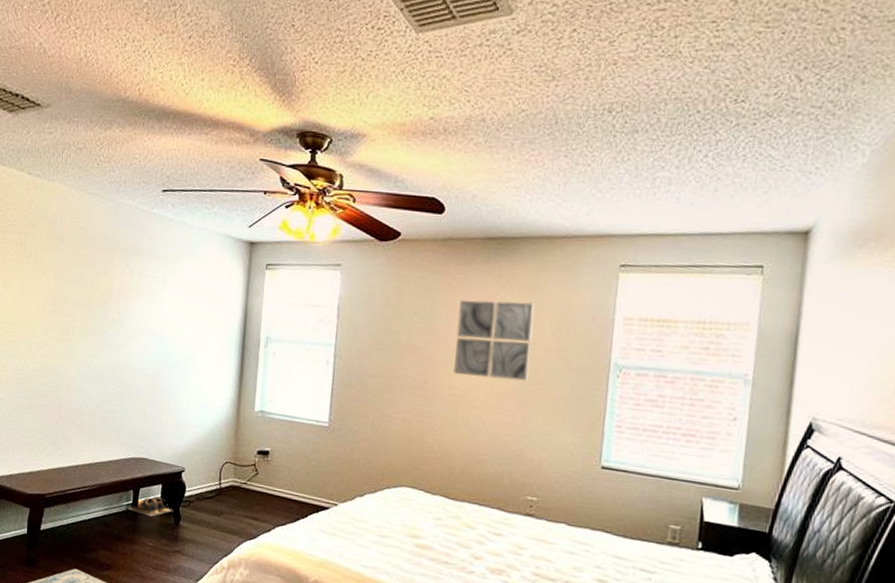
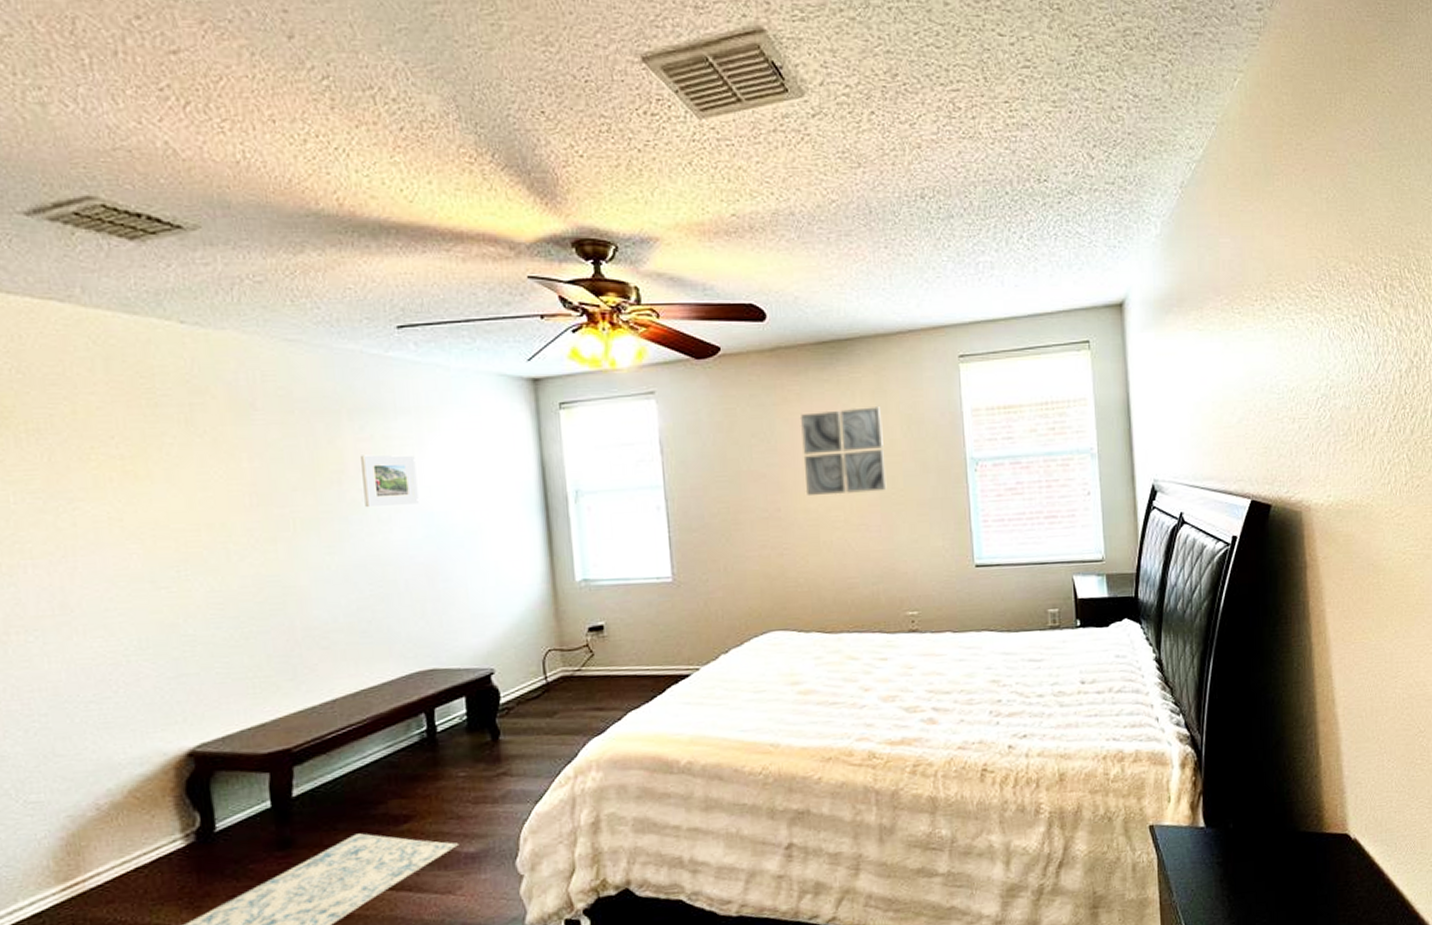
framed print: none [120,286,158,329] -> present [361,454,419,508]
shoes: present [127,496,173,517] -> none [421,712,488,740]

